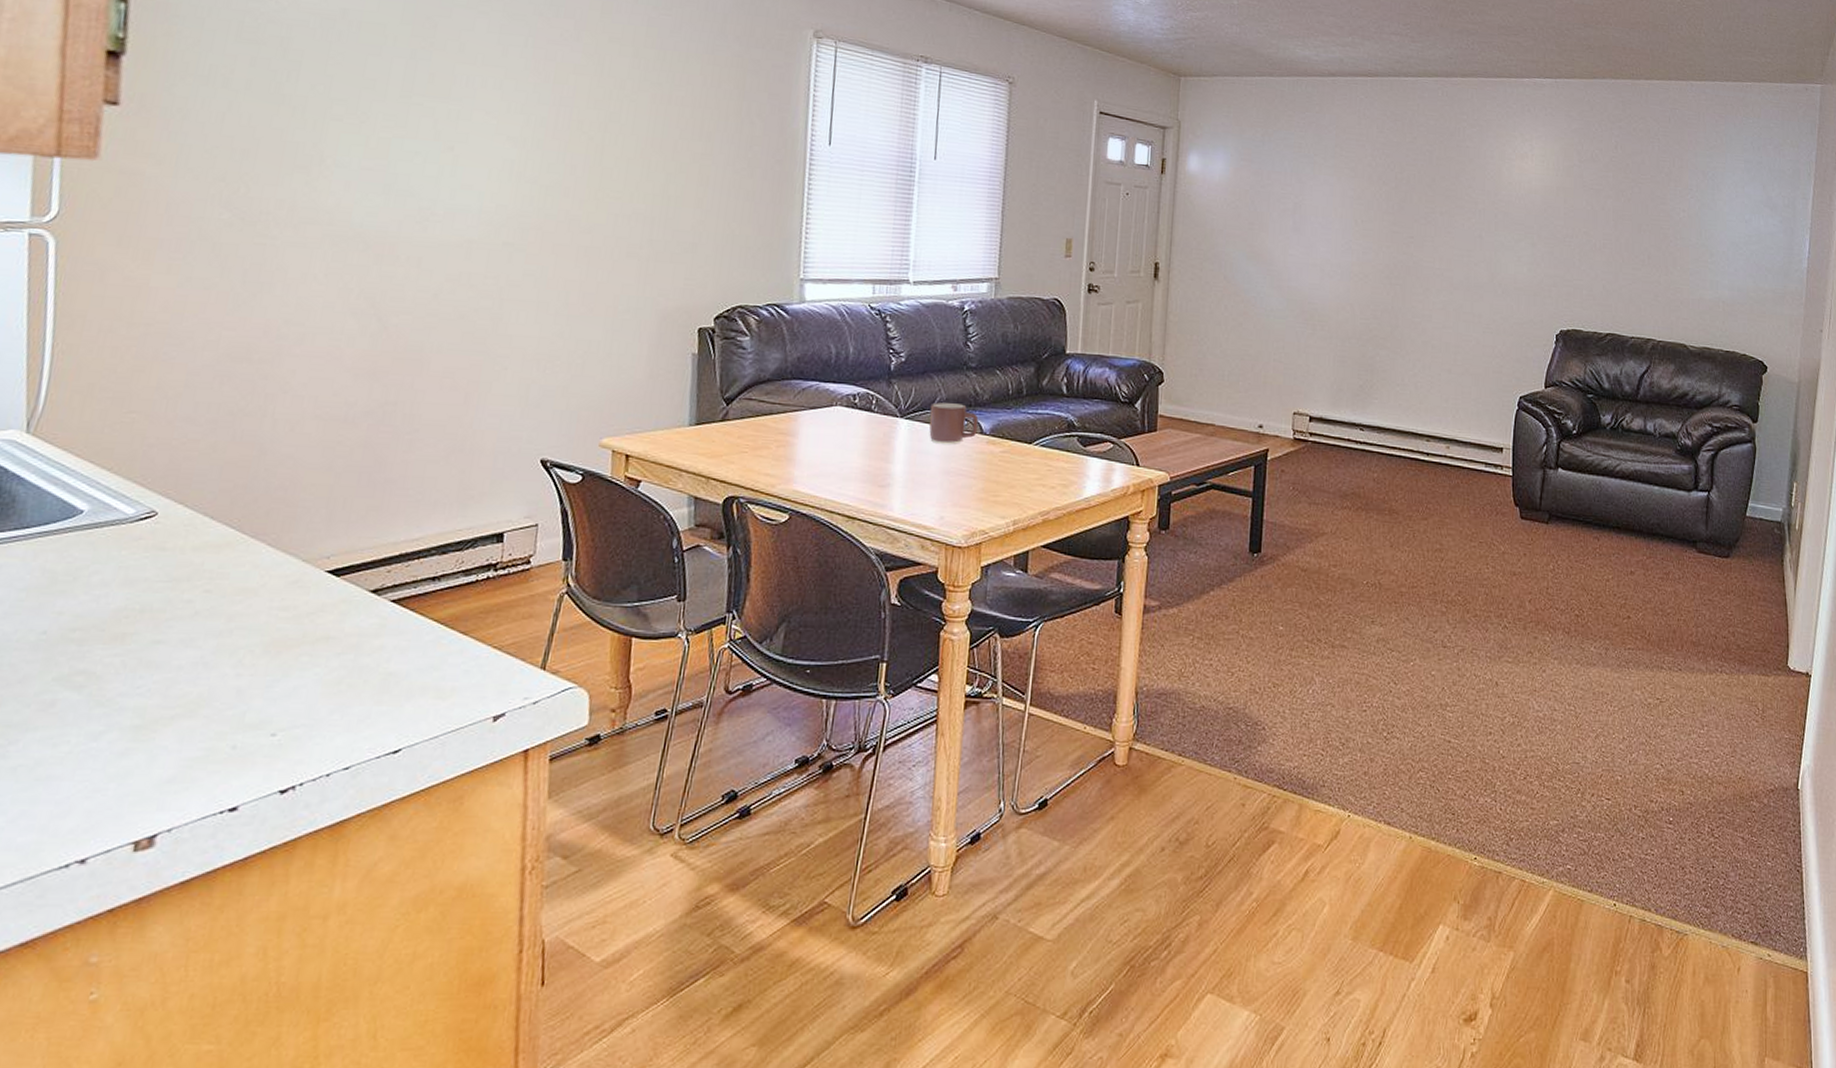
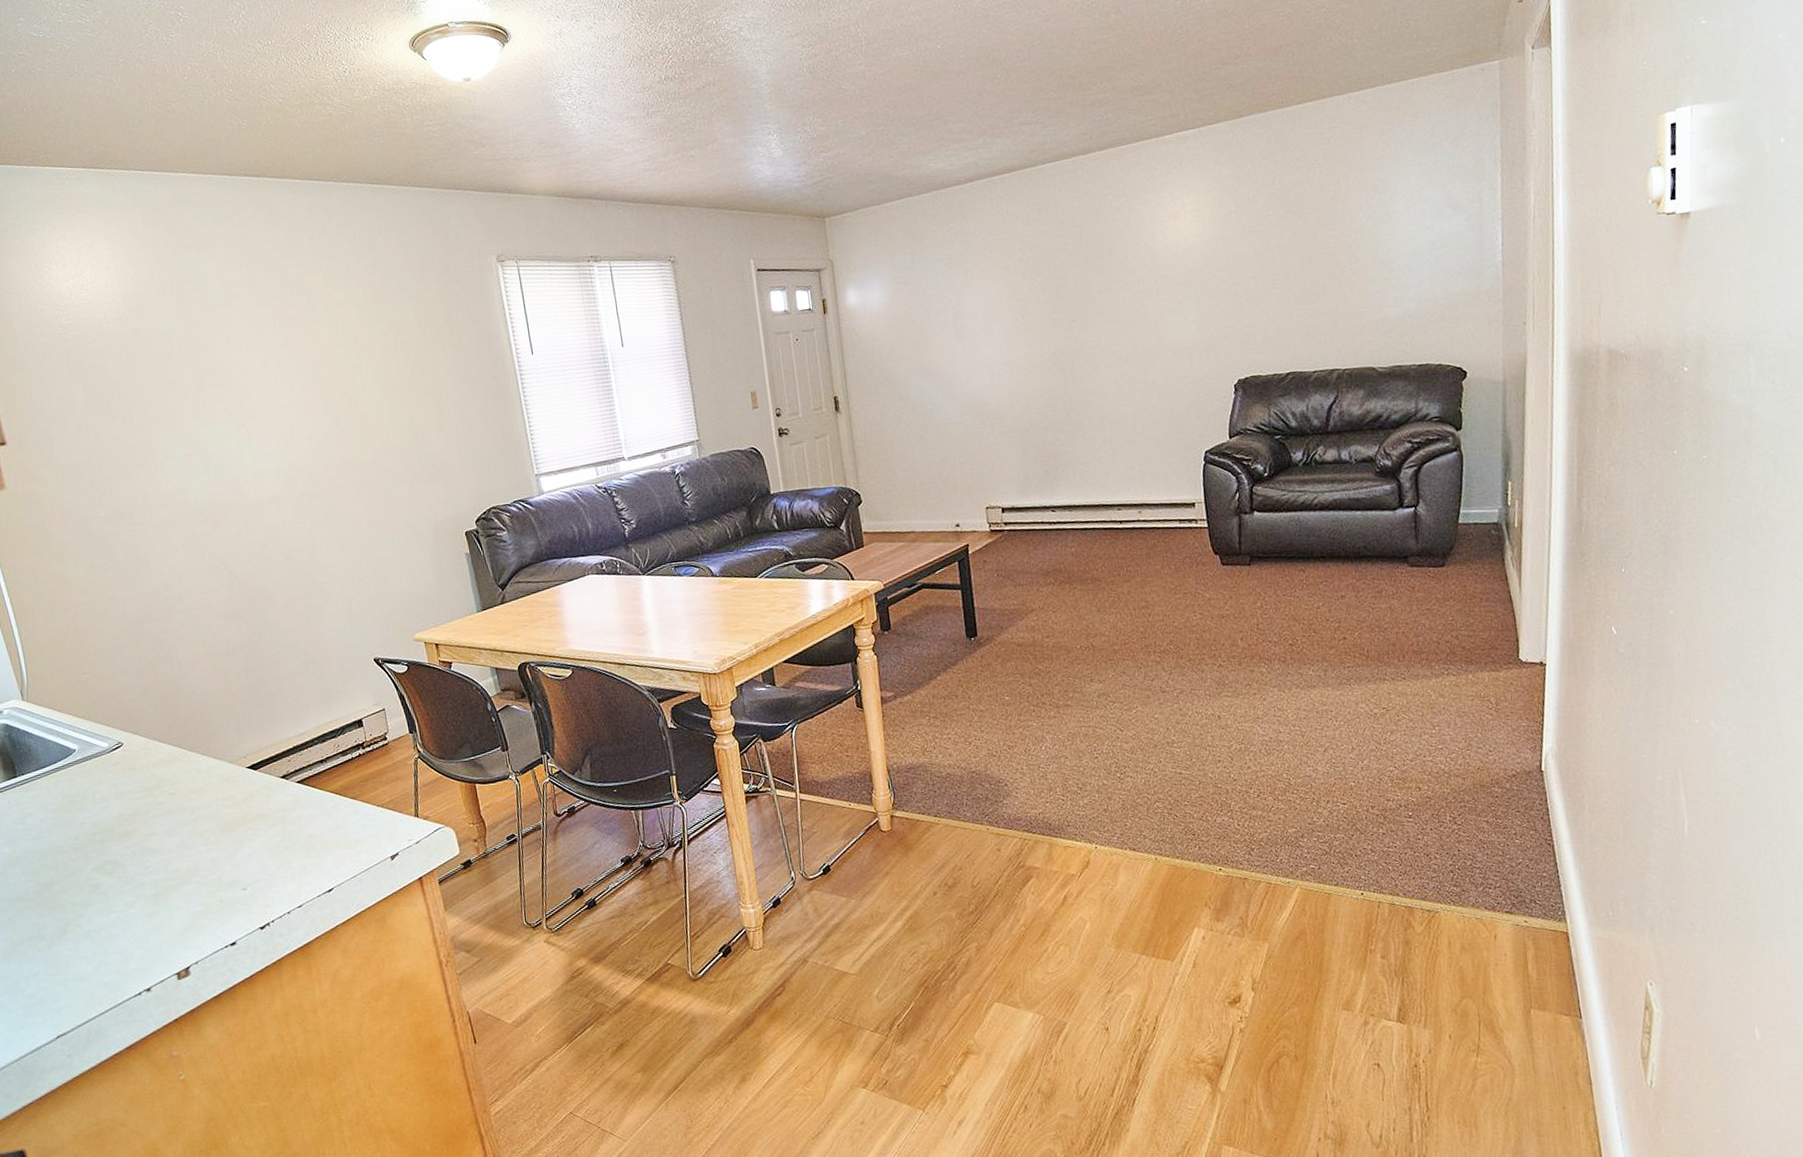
mug: present [929,402,979,445] -> none [665,554,709,592]

